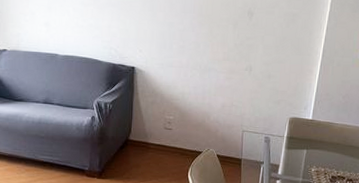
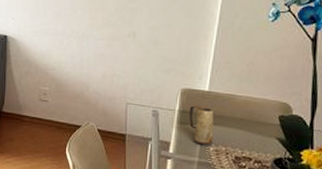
mug: none [295,132,316,167] -> present [188,105,214,145]

